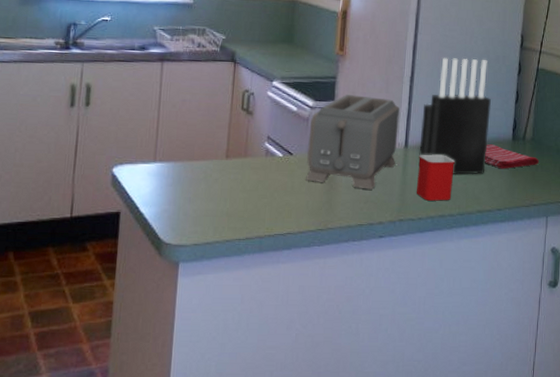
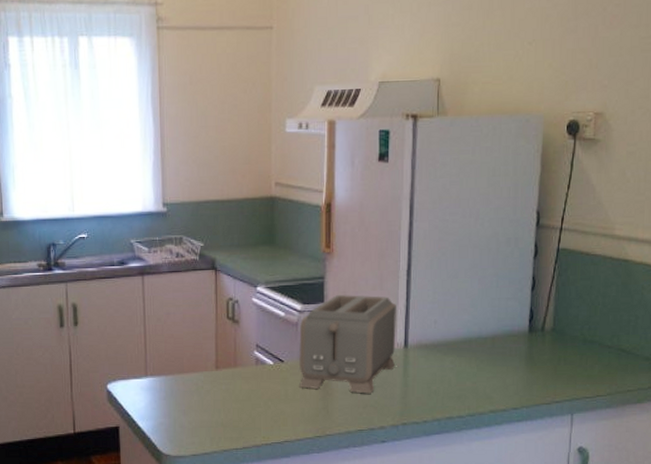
mug: present [416,154,455,201] -> none [419,353,462,402]
knife block: present [418,57,492,175] -> none [421,244,503,374]
dish towel: present [485,144,539,169] -> none [497,338,561,365]

